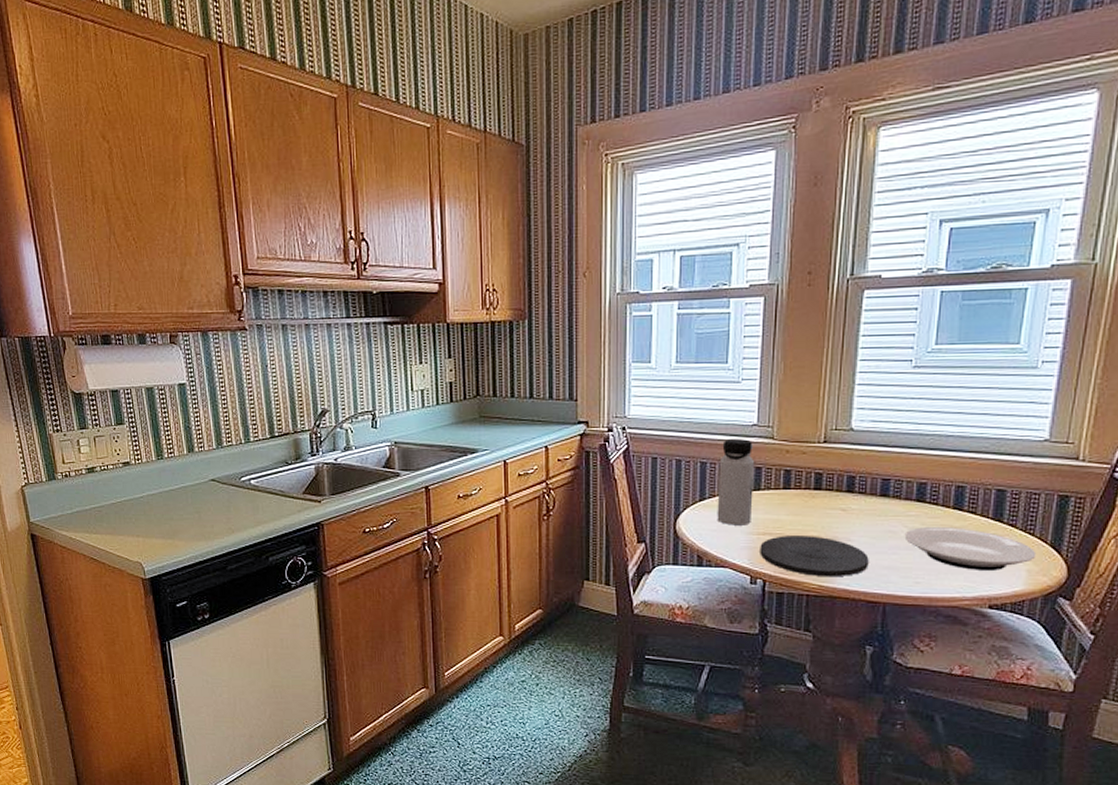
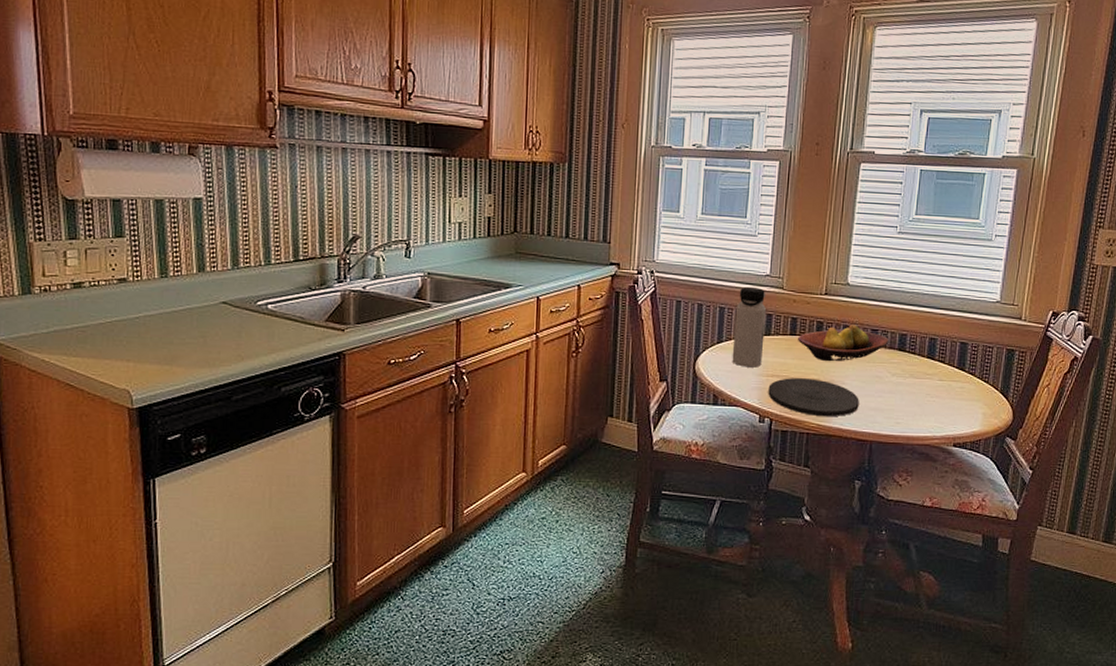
fruit bowl: none [793,474,904,517] -> present [798,324,889,362]
plate: present [904,526,1037,570] -> none [888,373,990,413]

